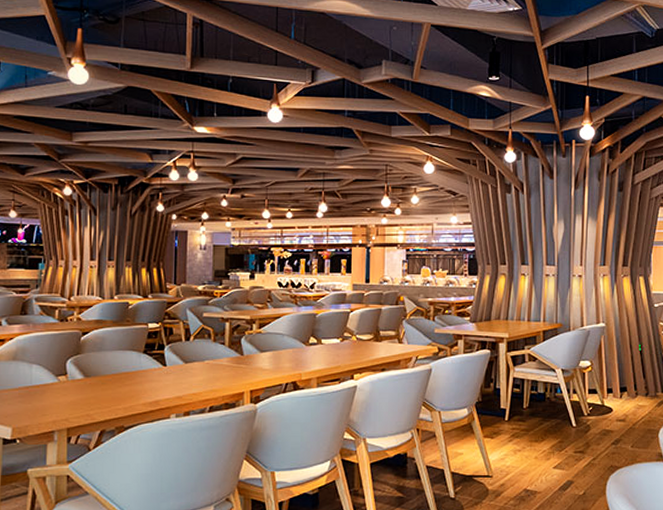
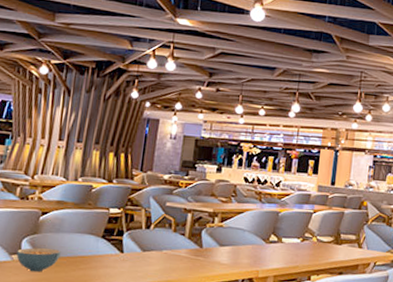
cereal bowl: none [63,368,105,392] -> present [16,247,61,273]

